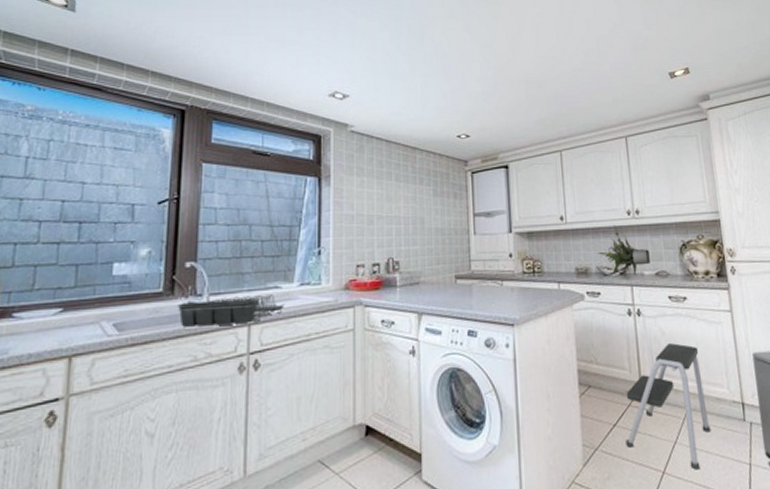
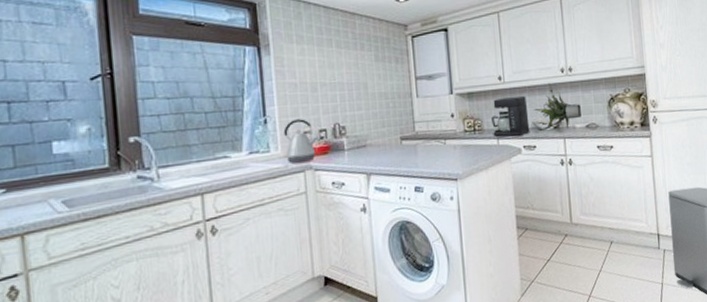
dish rack: present [176,295,285,329] -> none [125,164,236,201]
kettle: none [335,252,371,299] -> present [283,119,318,165]
coffee maker: none [552,237,594,282] -> present [491,95,530,137]
step stool: present [625,343,711,470] -> none [558,187,631,292]

